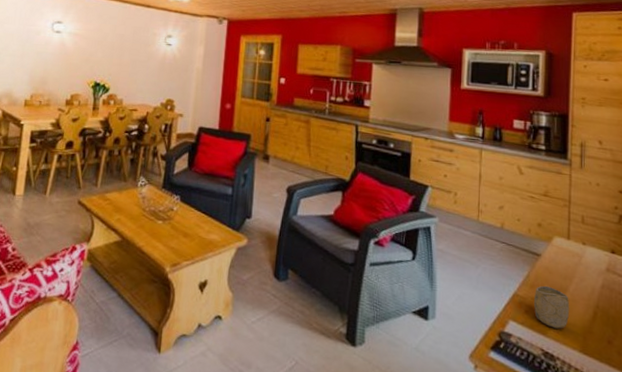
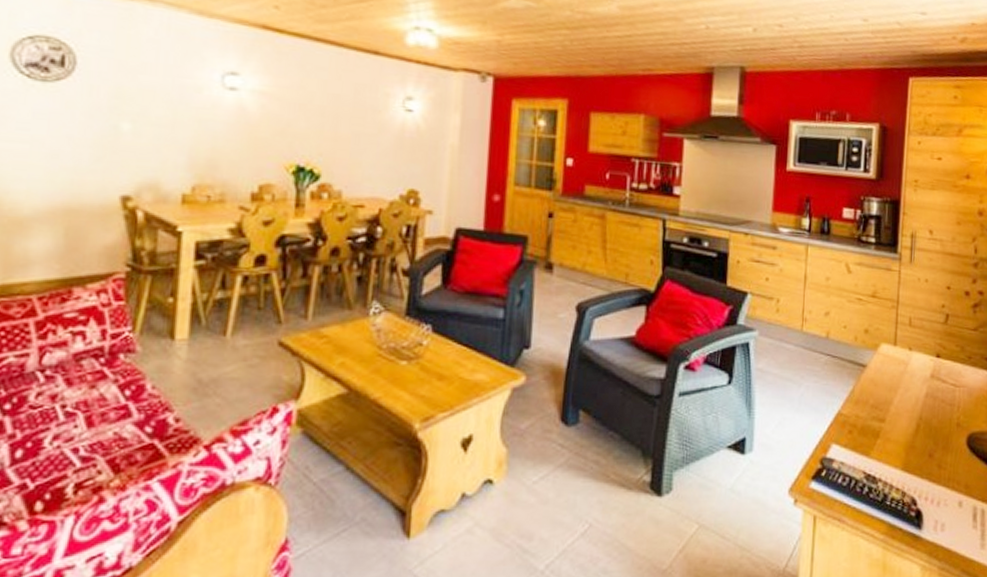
cup: present [533,285,570,329] -> none [857,400,894,447]

